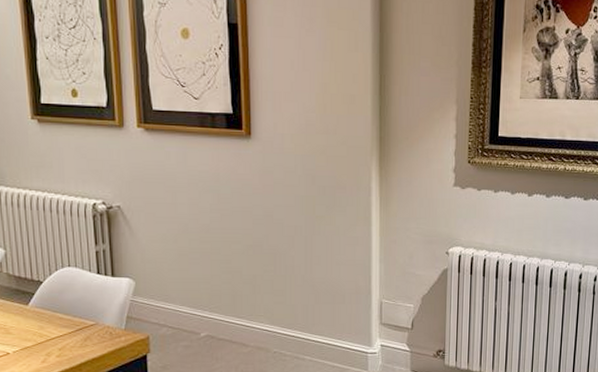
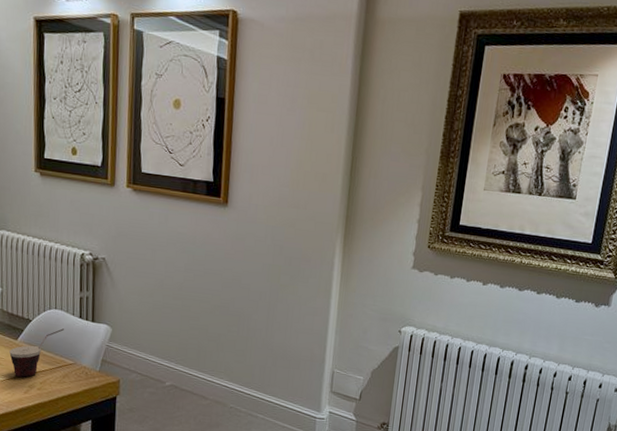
cup: none [20,287,82,345] -> present [9,328,65,377]

